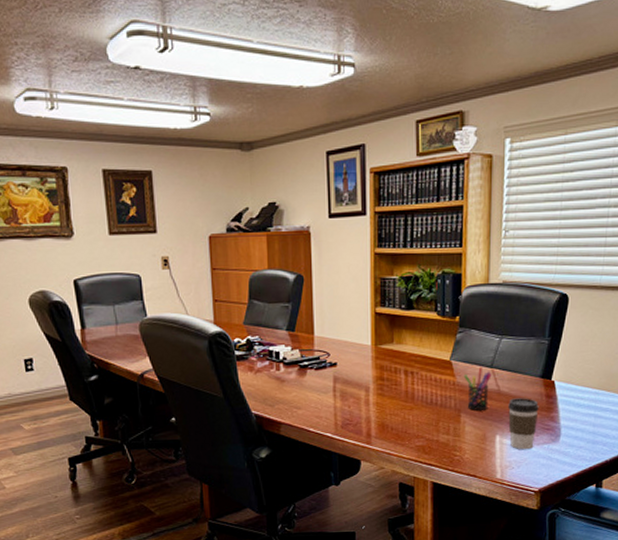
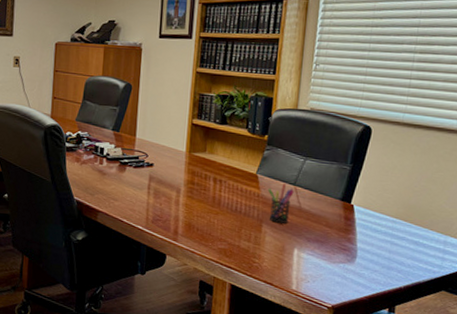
coffee cup: present [508,398,539,450] -> none [307,216,337,267]

